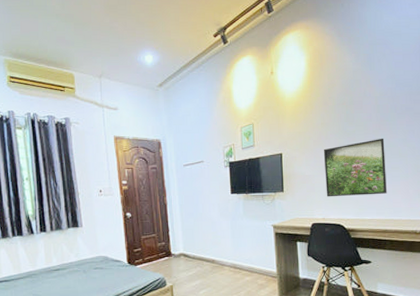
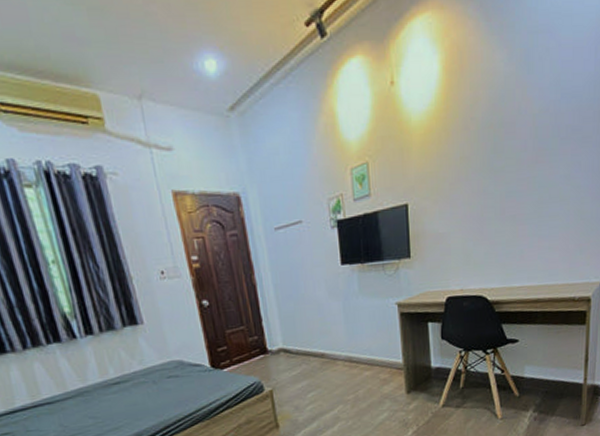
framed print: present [323,138,387,197] -> none [462,174,542,261]

